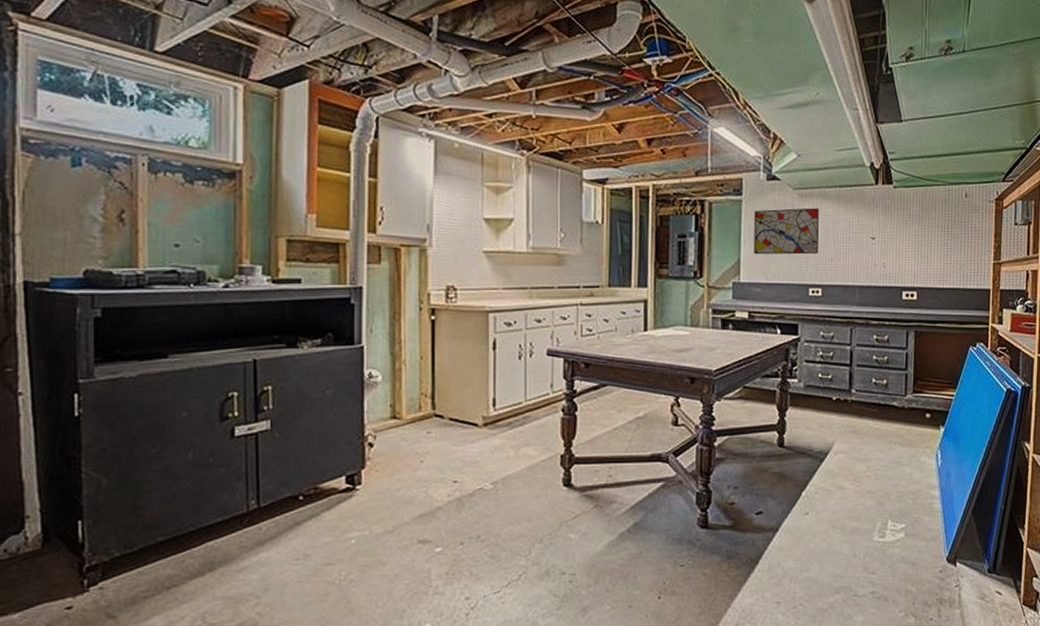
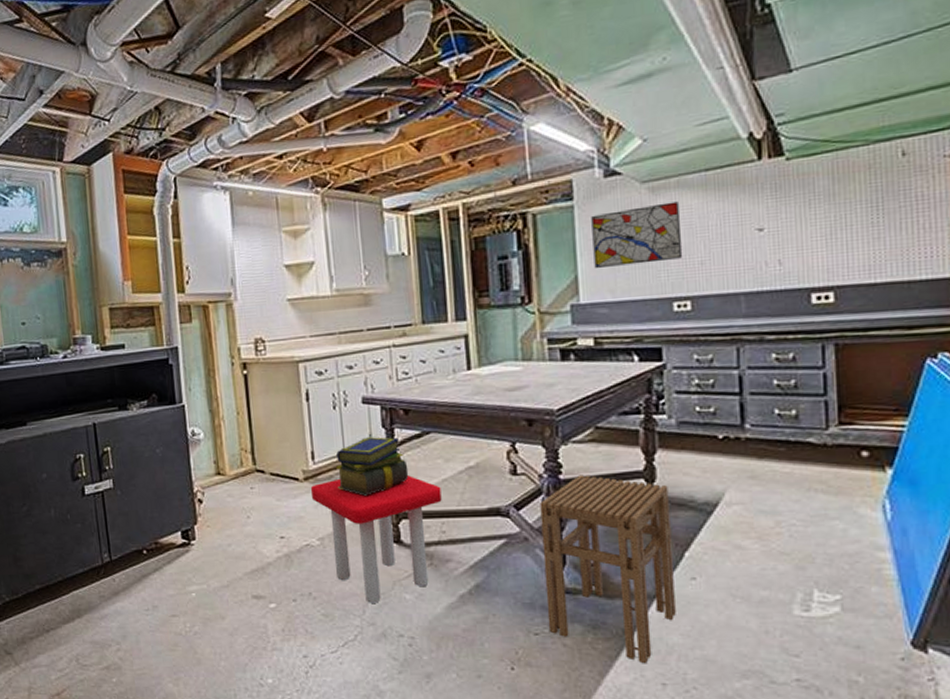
stool: none [488,424,612,544] -> present [310,475,442,603]
stack of books: none [516,387,584,442] -> present [336,437,409,496]
stool: none [692,427,794,587] -> present [540,475,676,664]

